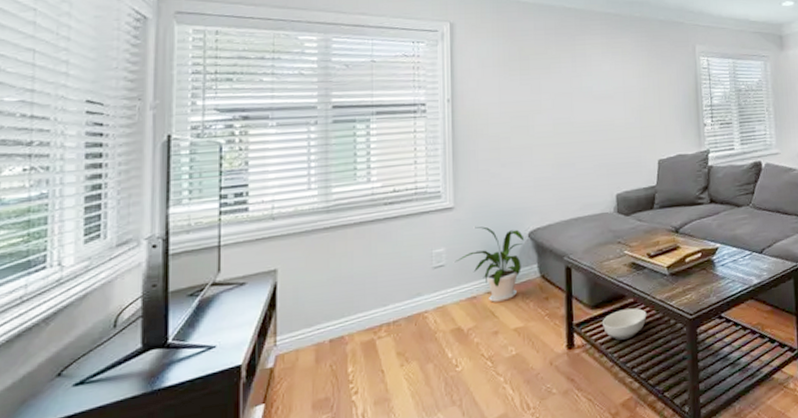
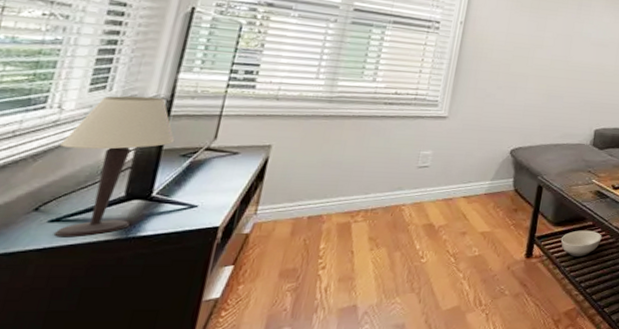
table lamp: none [68,237,179,401] -> present [53,96,175,238]
house plant: present [454,226,525,303] -> none [438,136,506,207]

